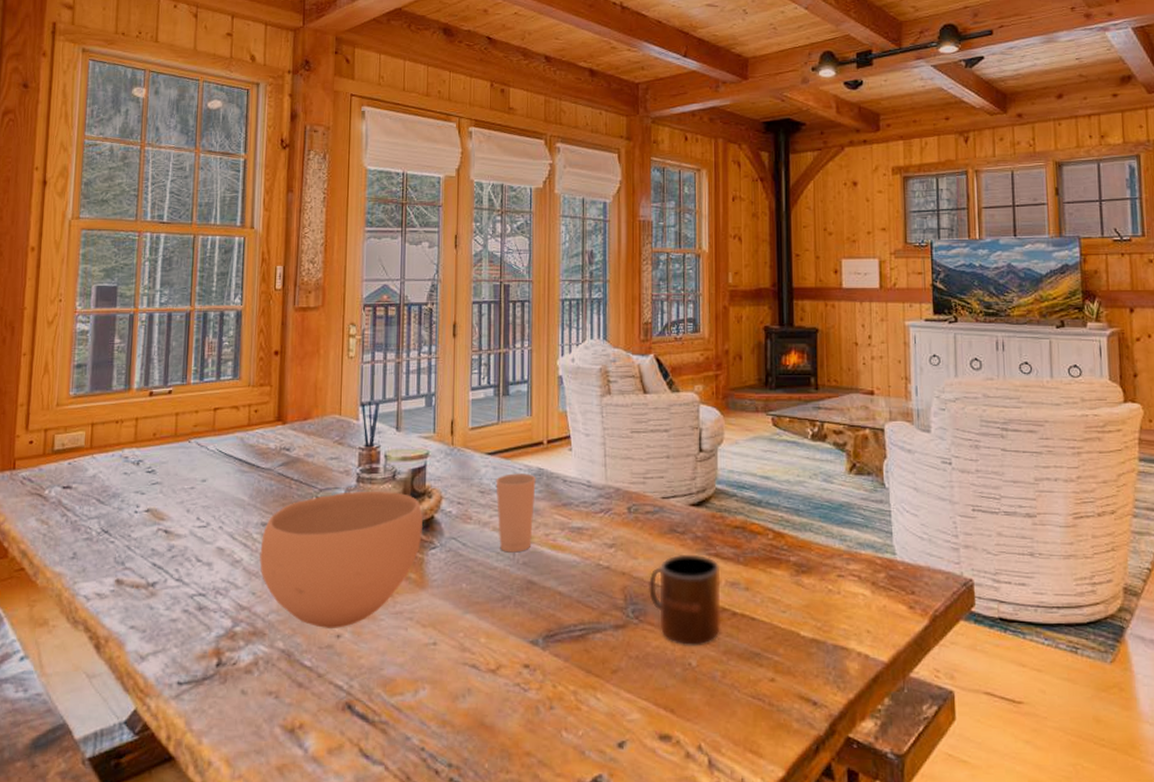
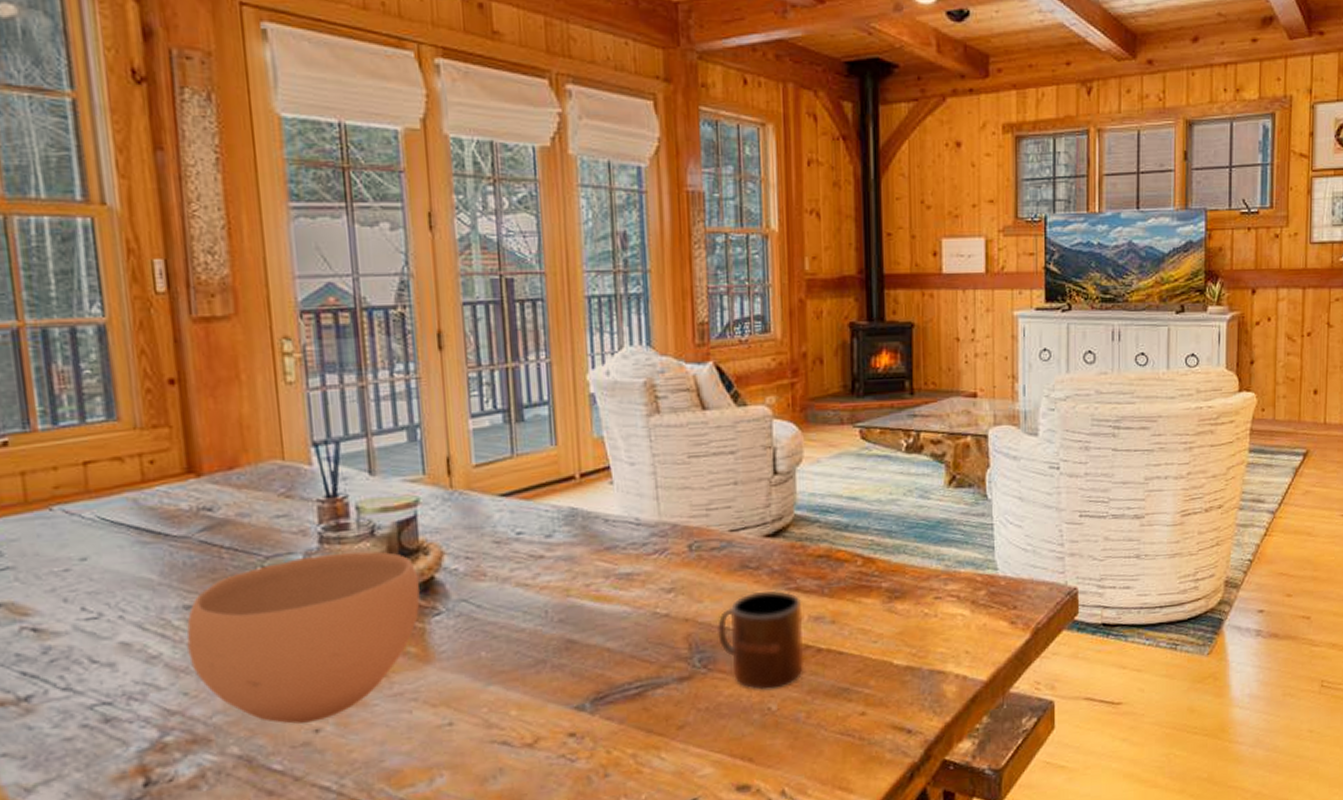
cup: present [496,473,536,553] -> none [514,515,569,611]

